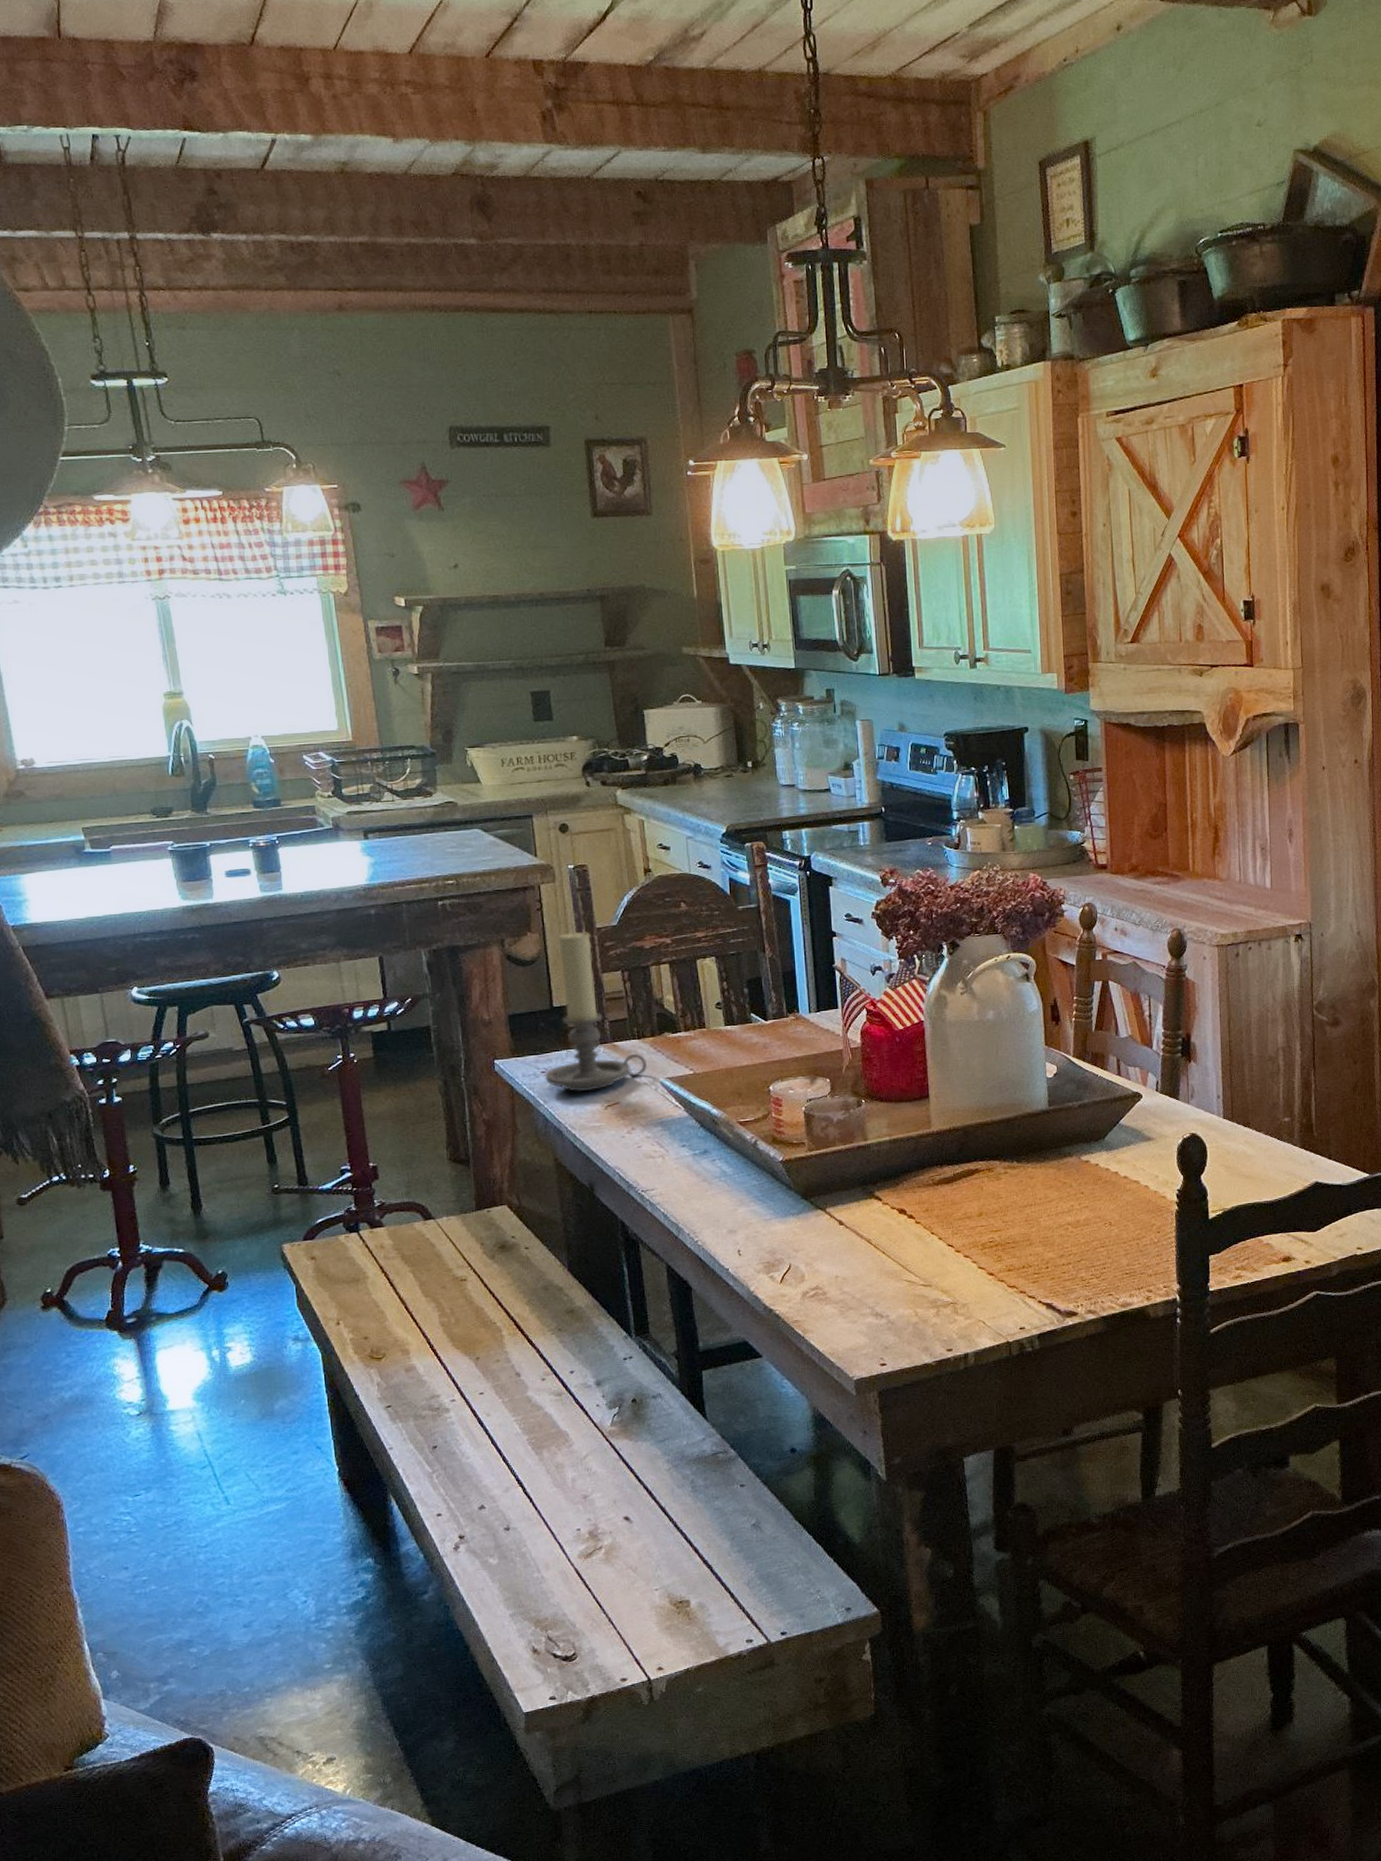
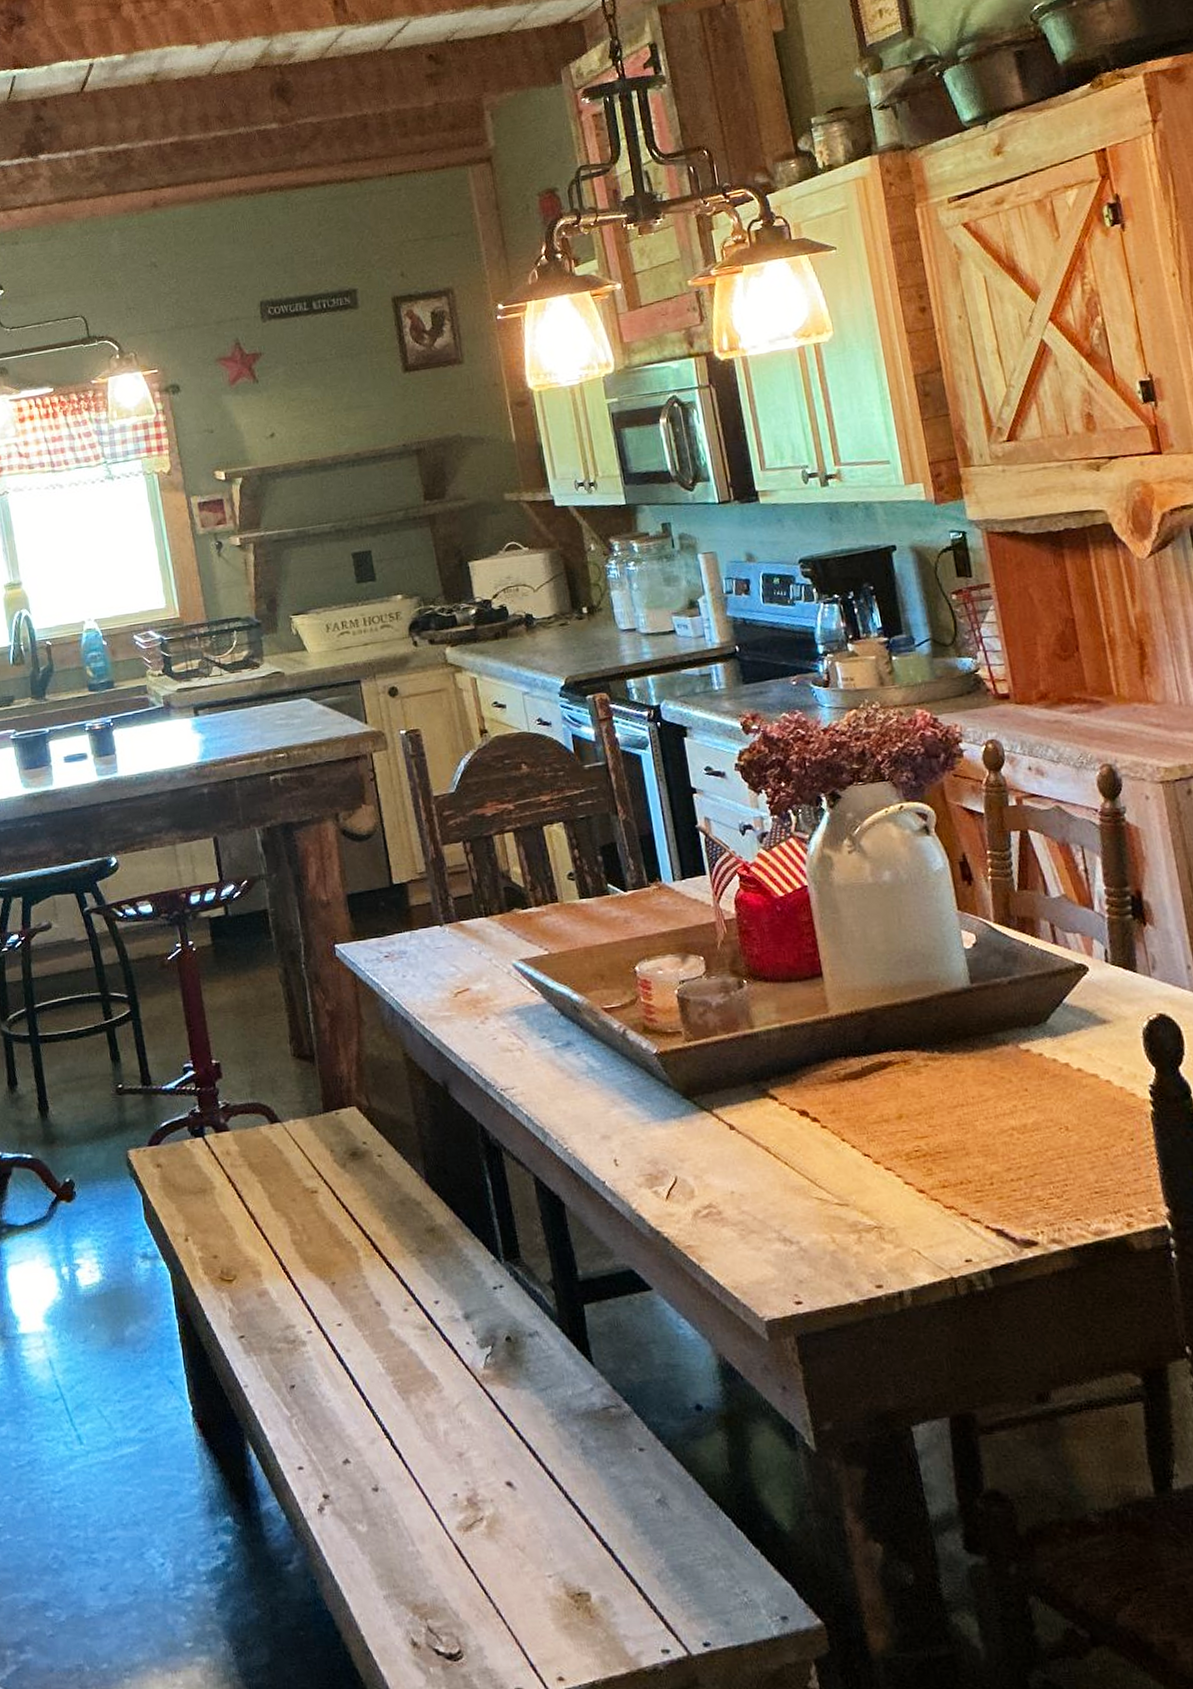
candle holder: present [544,930,648,1092] -> none [387,800,498,978]

